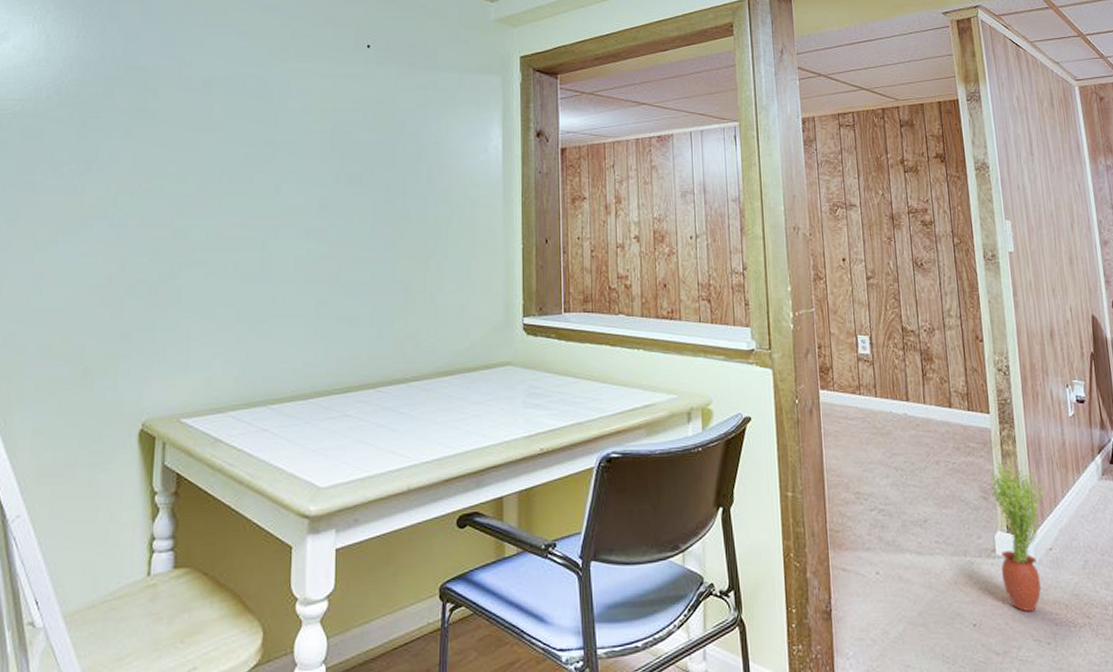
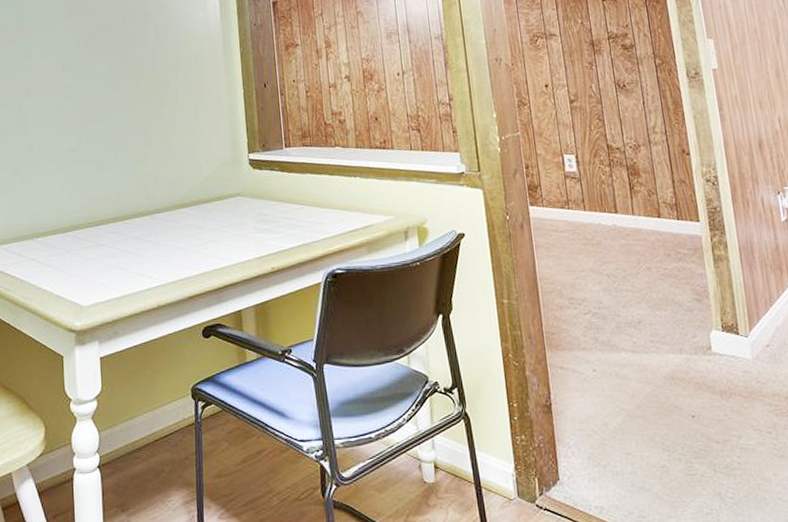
potted plant: present [987,461,1045,611] -> none [699,265,760,403]

